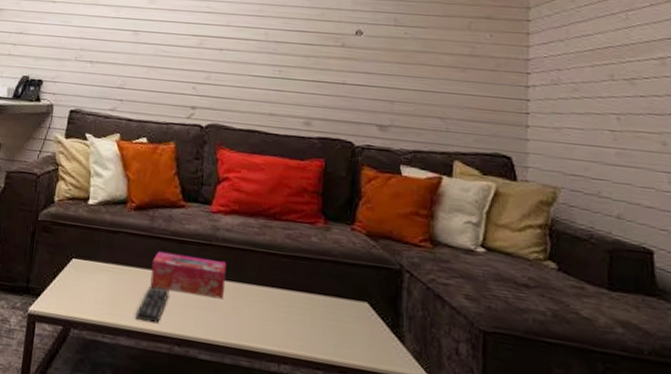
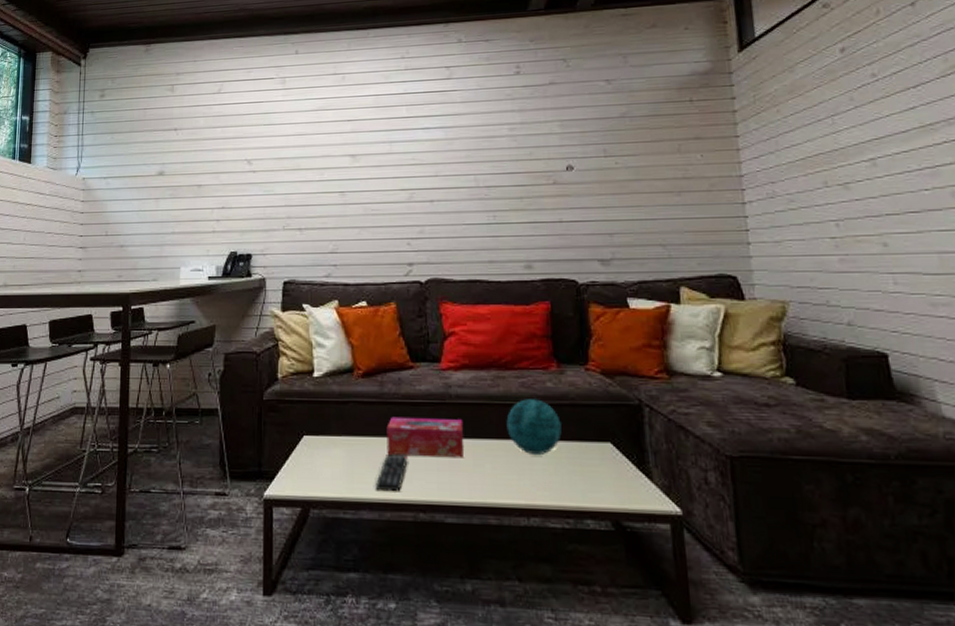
decorative orb: none [268,250,322,306] -> present [506,399,562,454]

